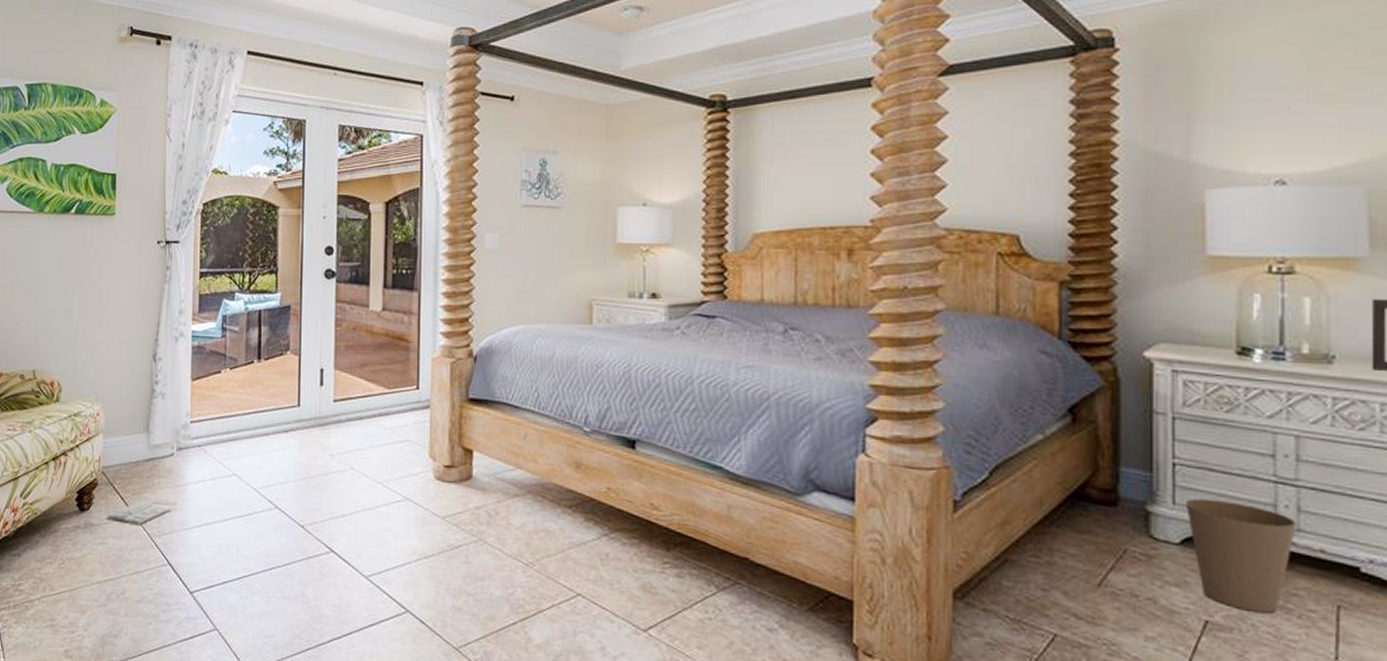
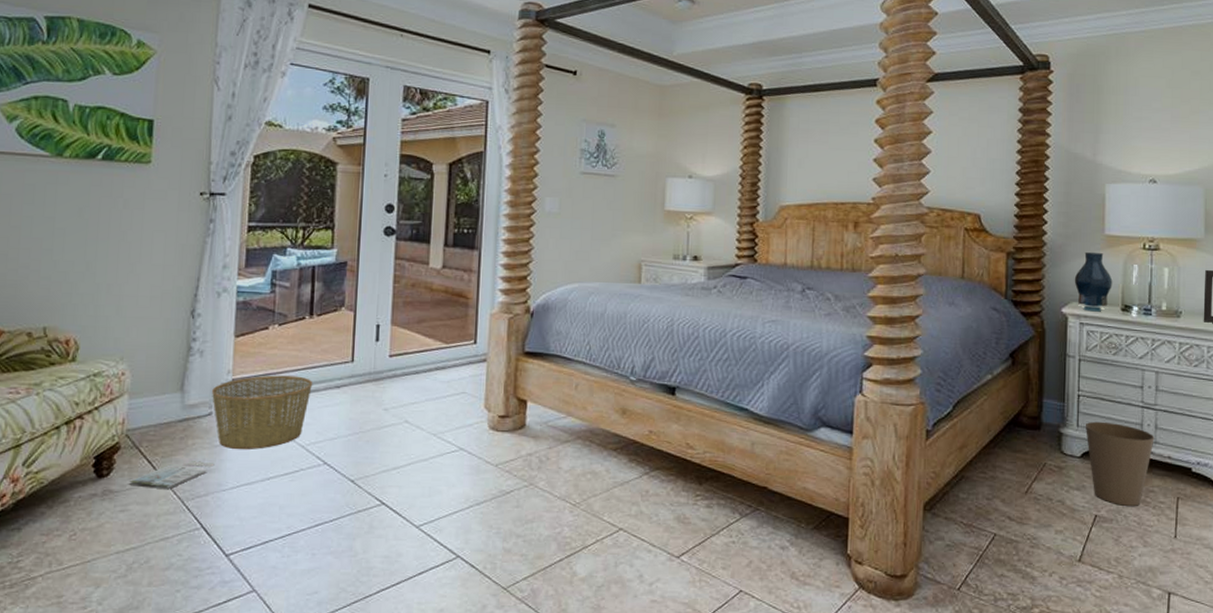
basket: none [173,418,263,491] -> present [212,375,313,449]
vase: none [1161,279,1221,356] -> present [1074,252,1113,312]

